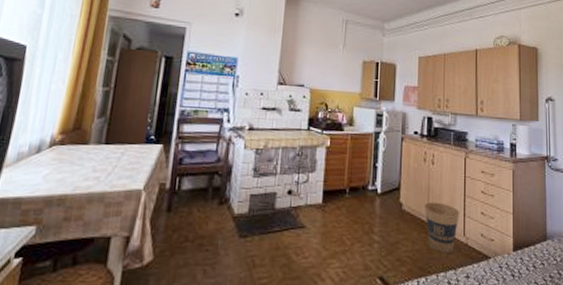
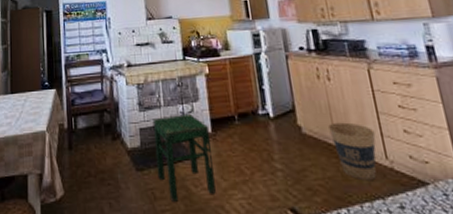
stool: none [260,183,321,269] -> present [152,113,216,202]

